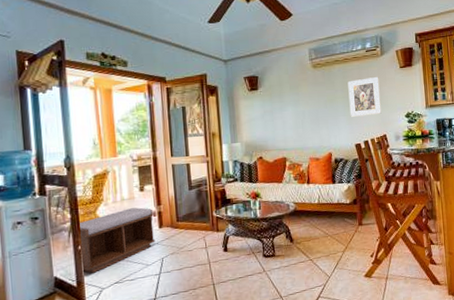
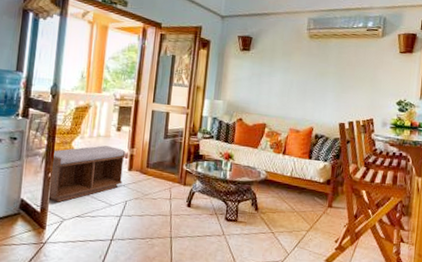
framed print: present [347,77,382,117] -> none [339,57,376,97]

